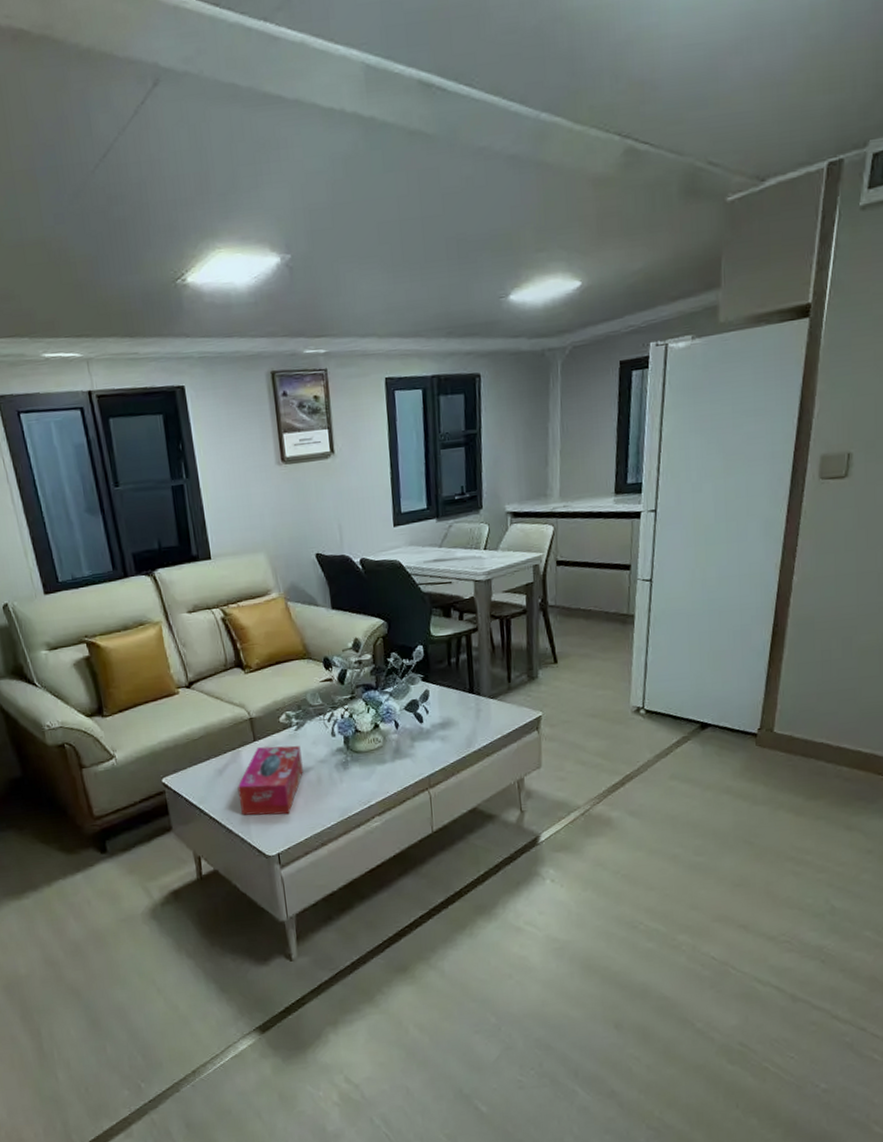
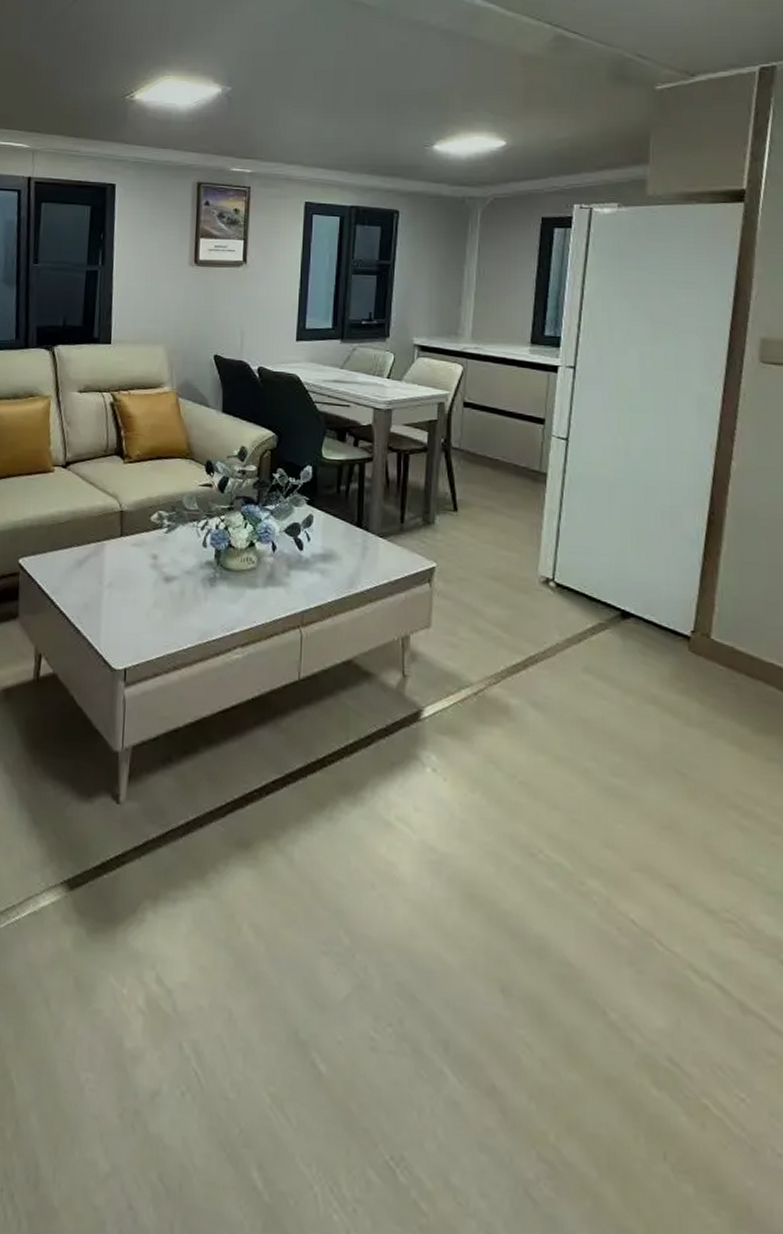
tissue box: present [237,745,303,816] -> none [94,544,168,625]

